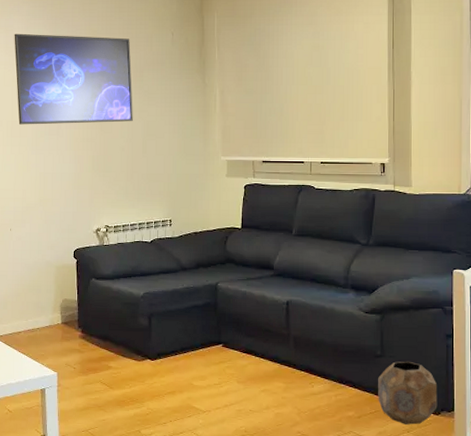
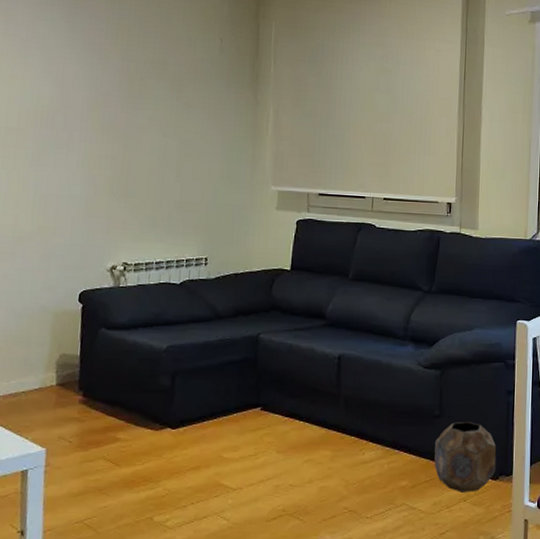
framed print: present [14,33,133,125] -> none [15,19,169,139]

